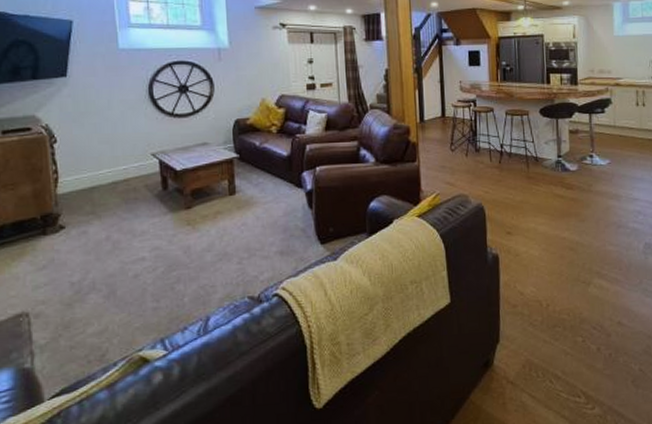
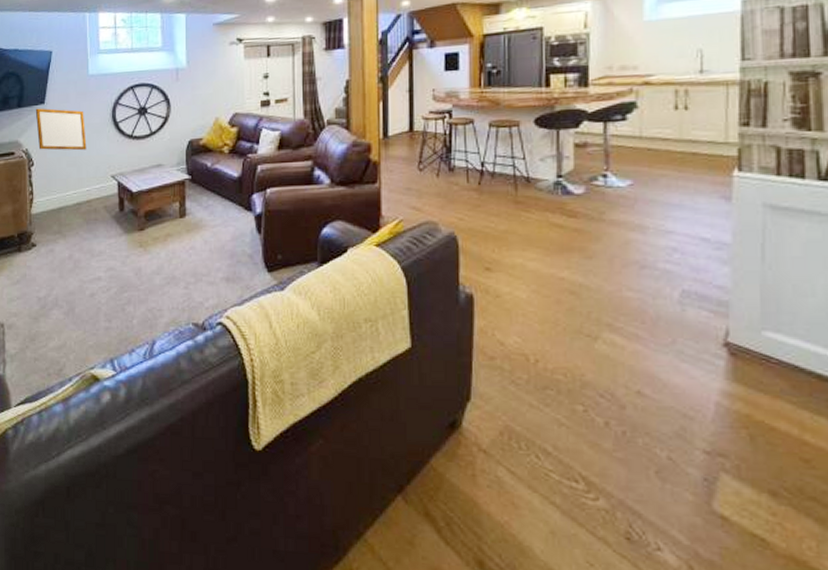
writing board: none [55,81,121,128] -> present [35,108,87,151]

